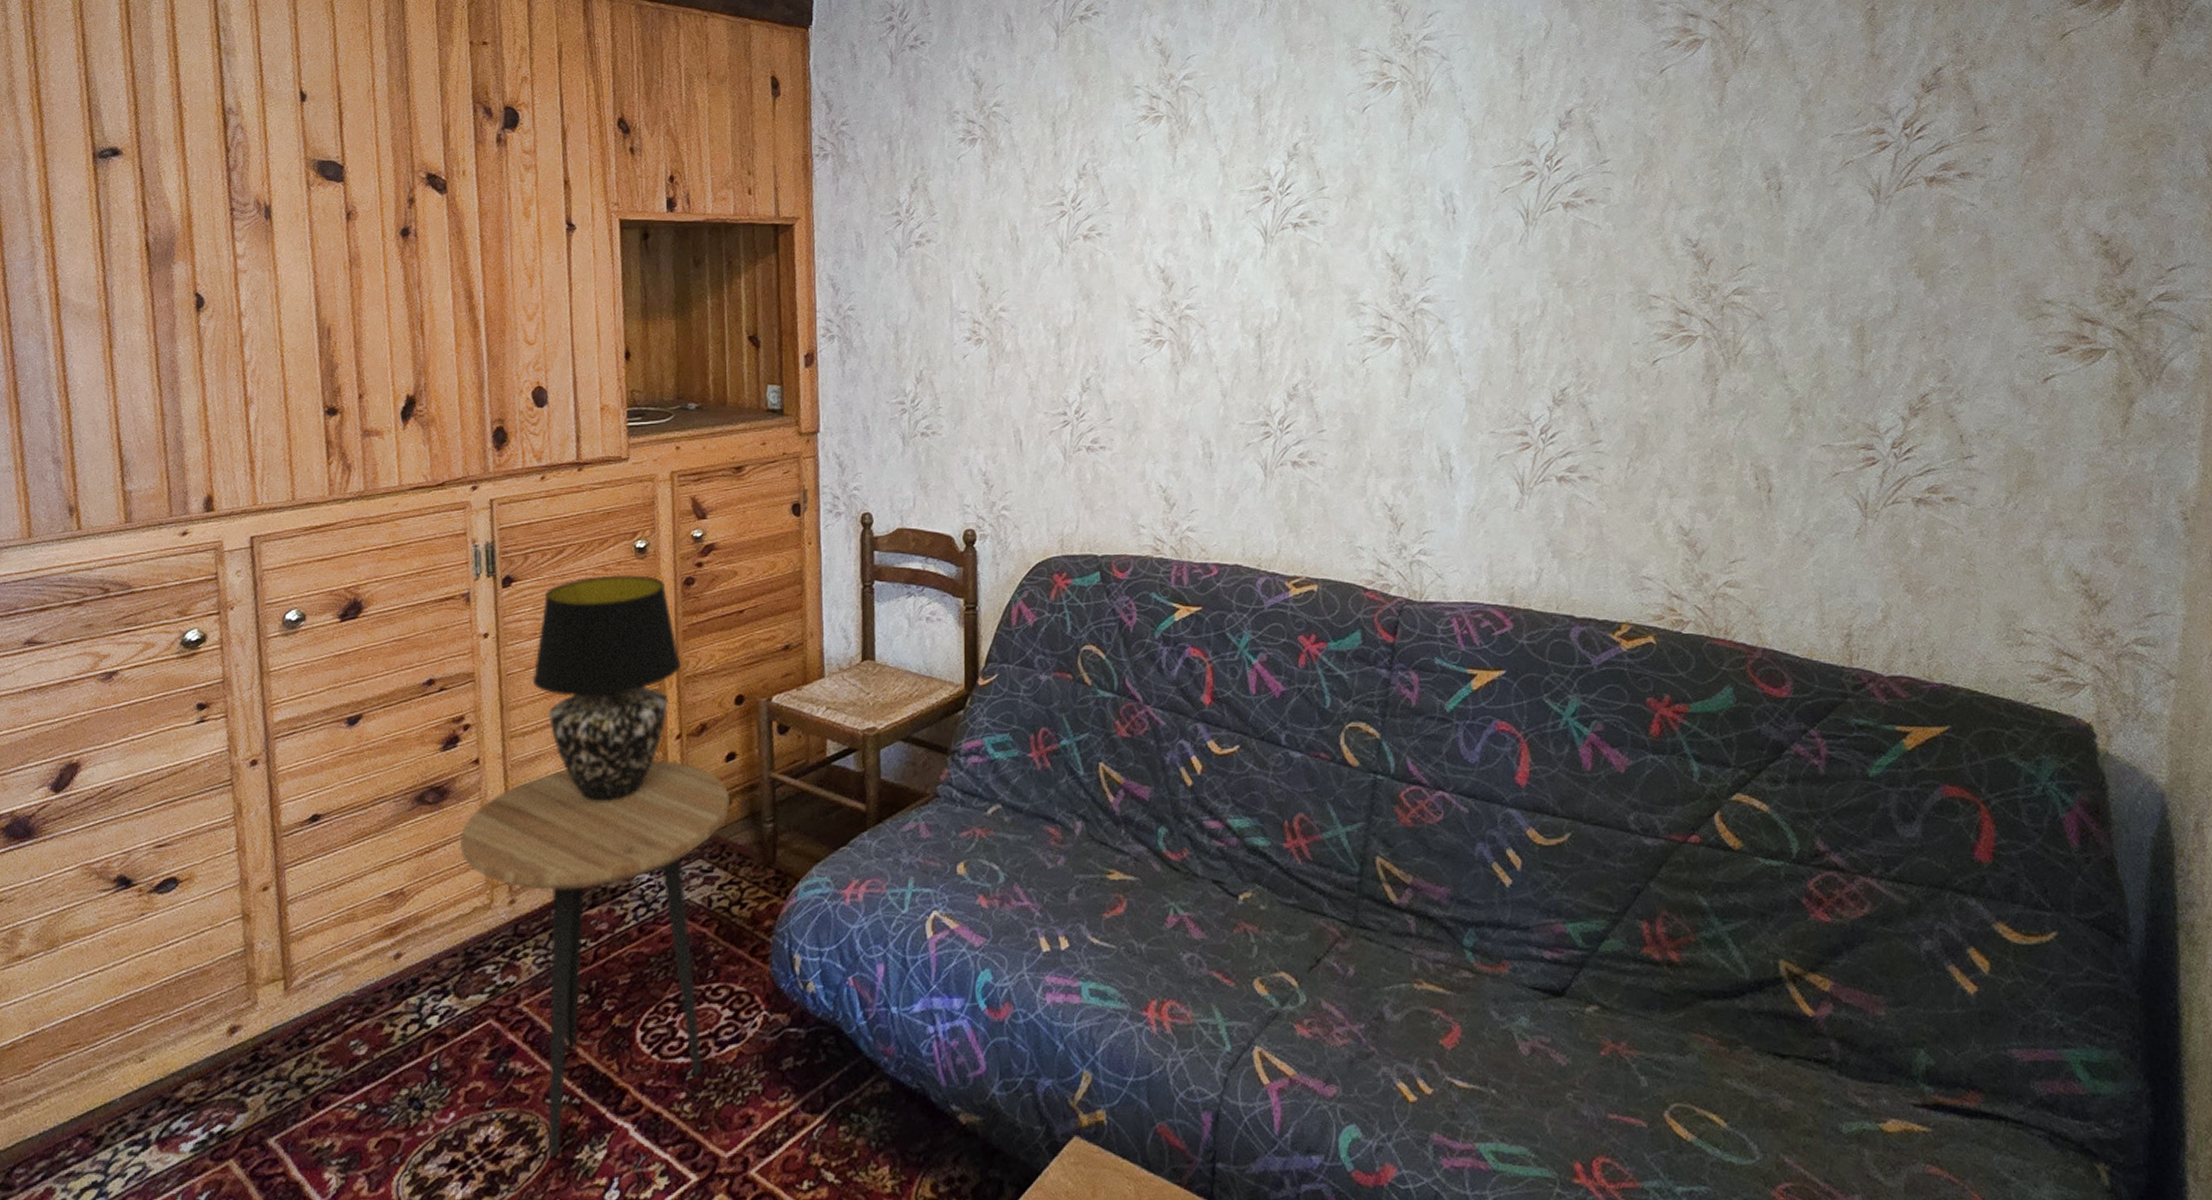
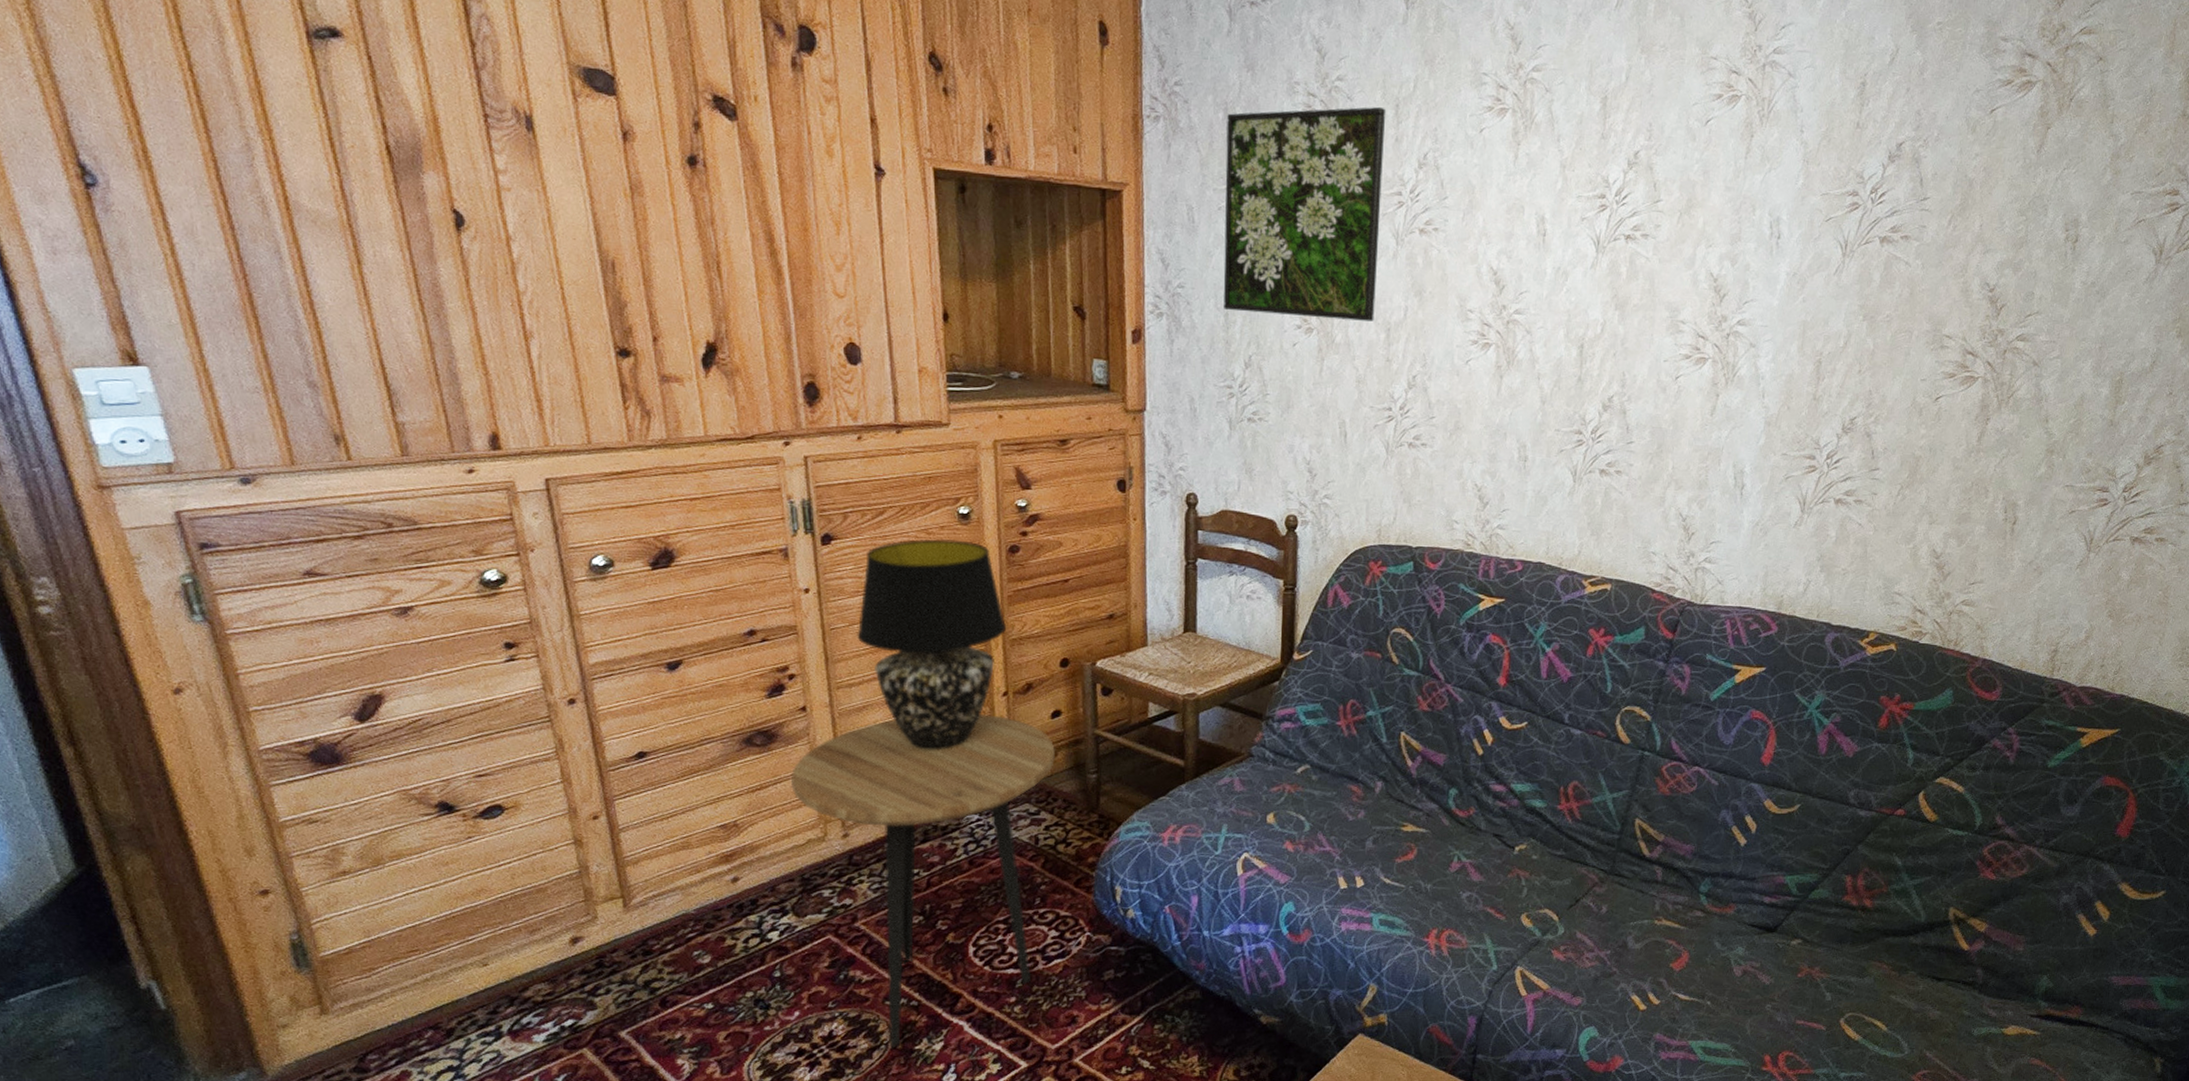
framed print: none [891,126,1044,329] -> present [1223,106,1386,322]

